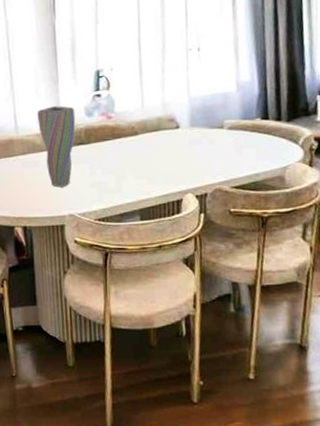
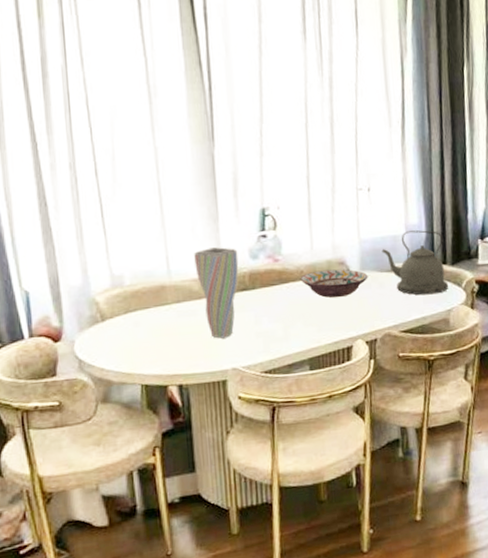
decorative bowl: none [131,125,198,153] -> present [300,269,368,298]
kettle: none [212,87,284,152] -> present [382,230,449,295]

